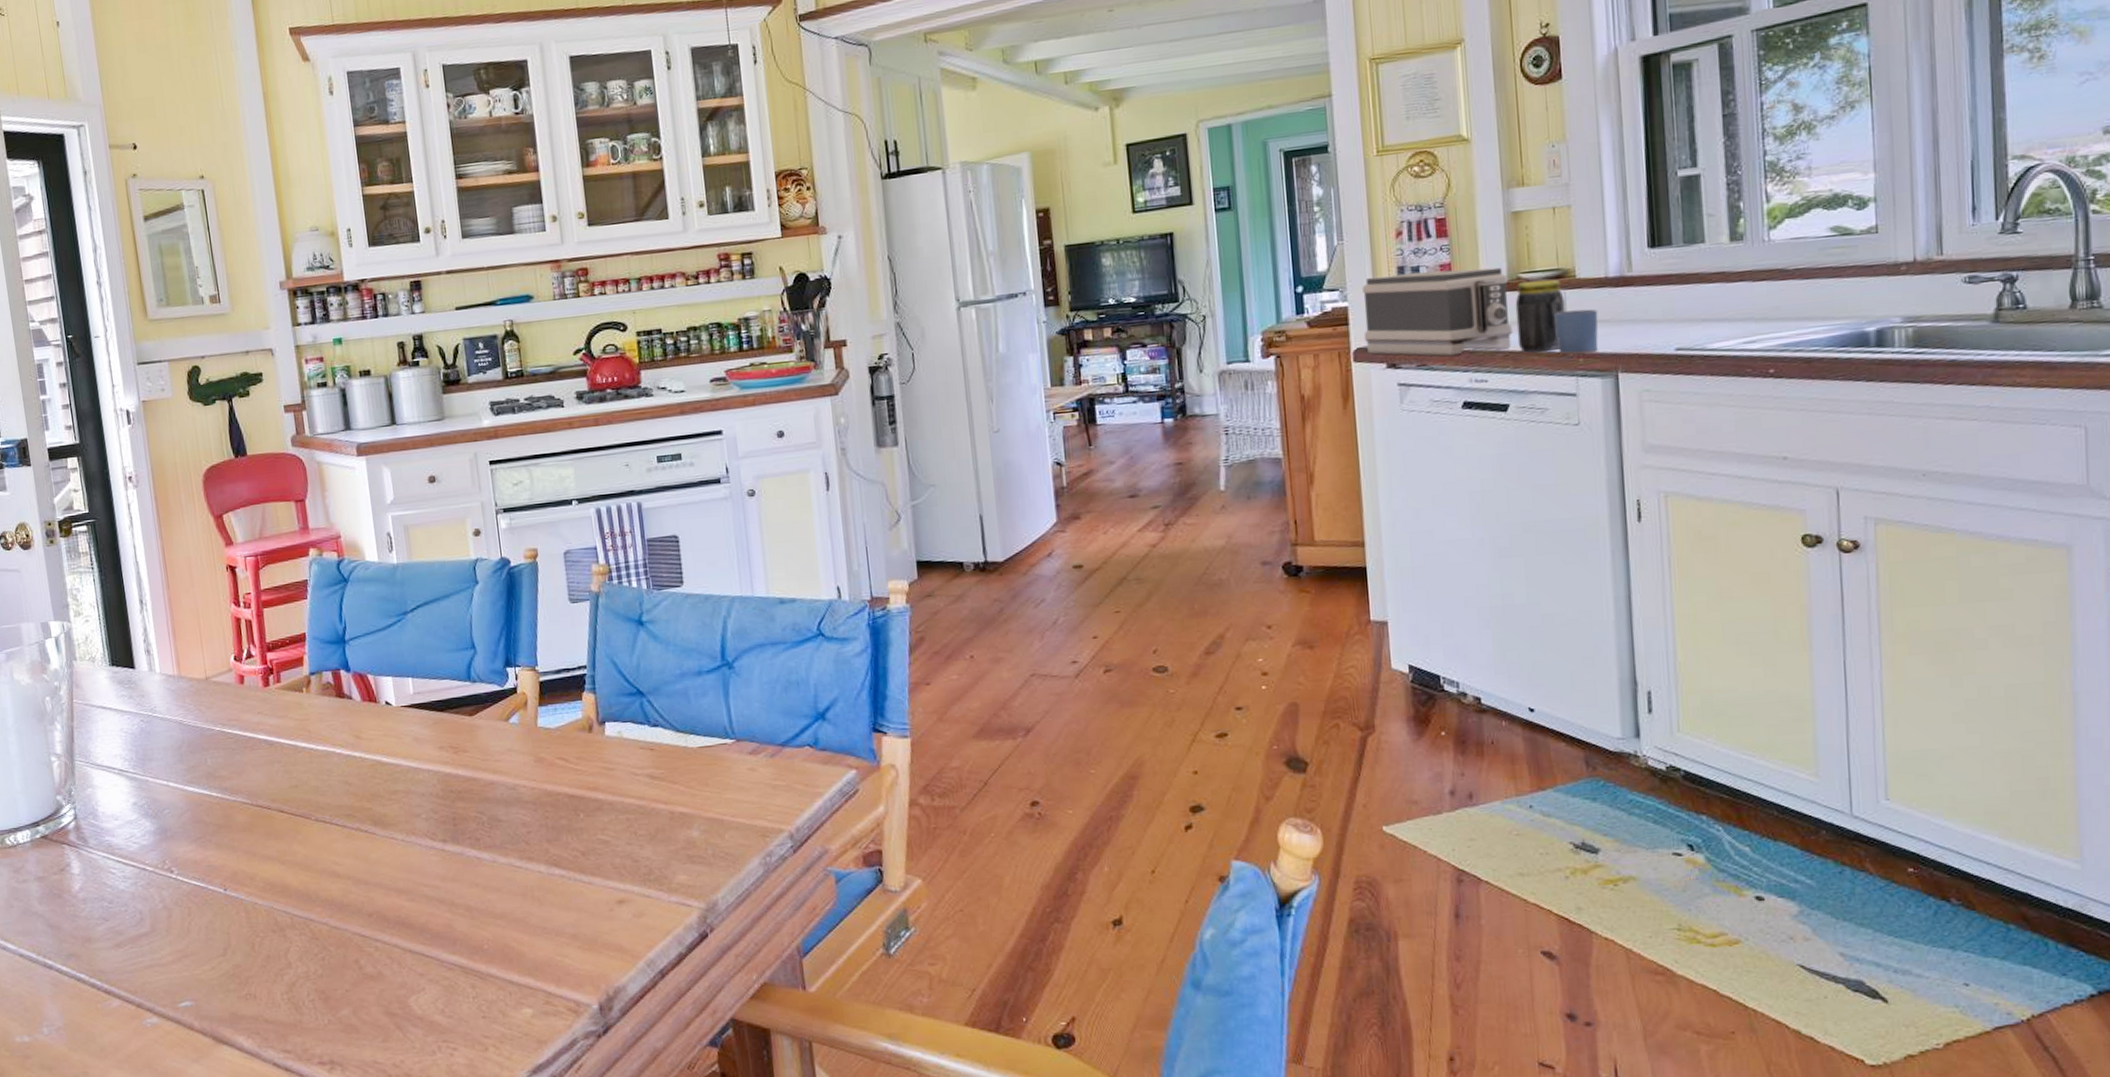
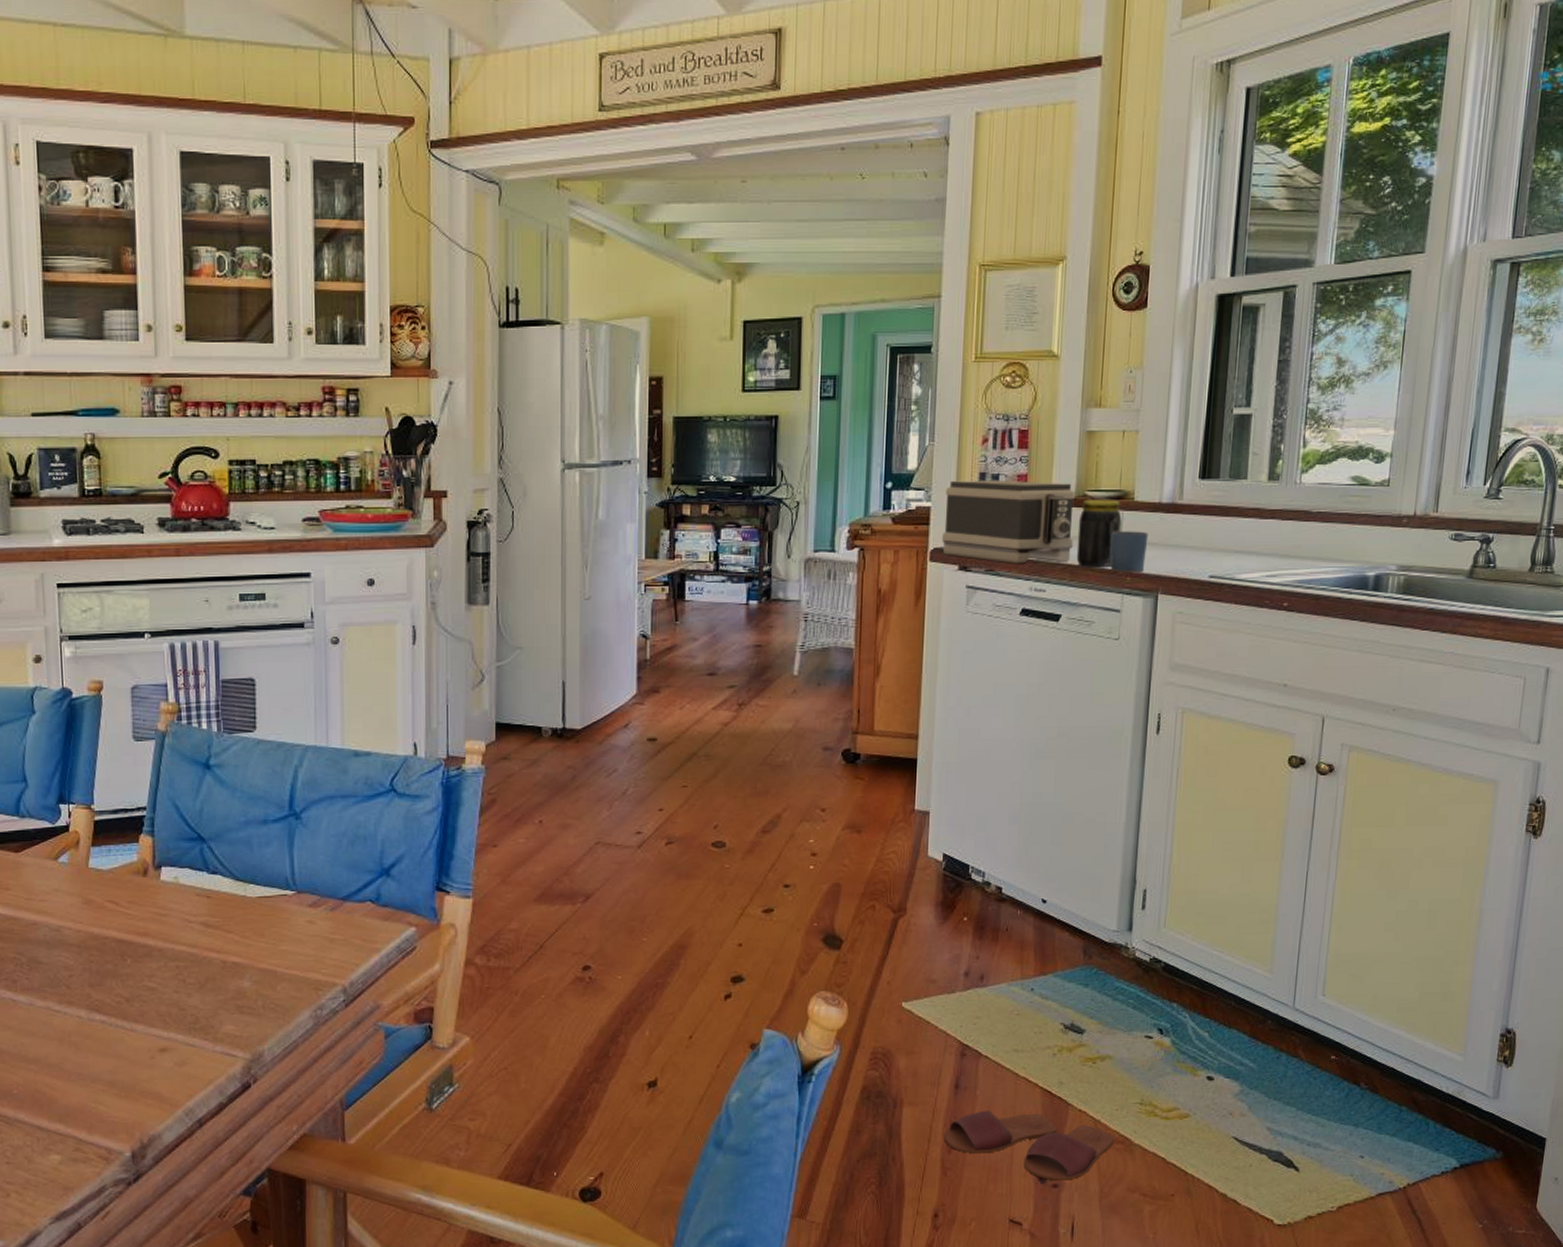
slippers: none [1449,940,1653,1018] -> present [944,1110,1115,1181]

